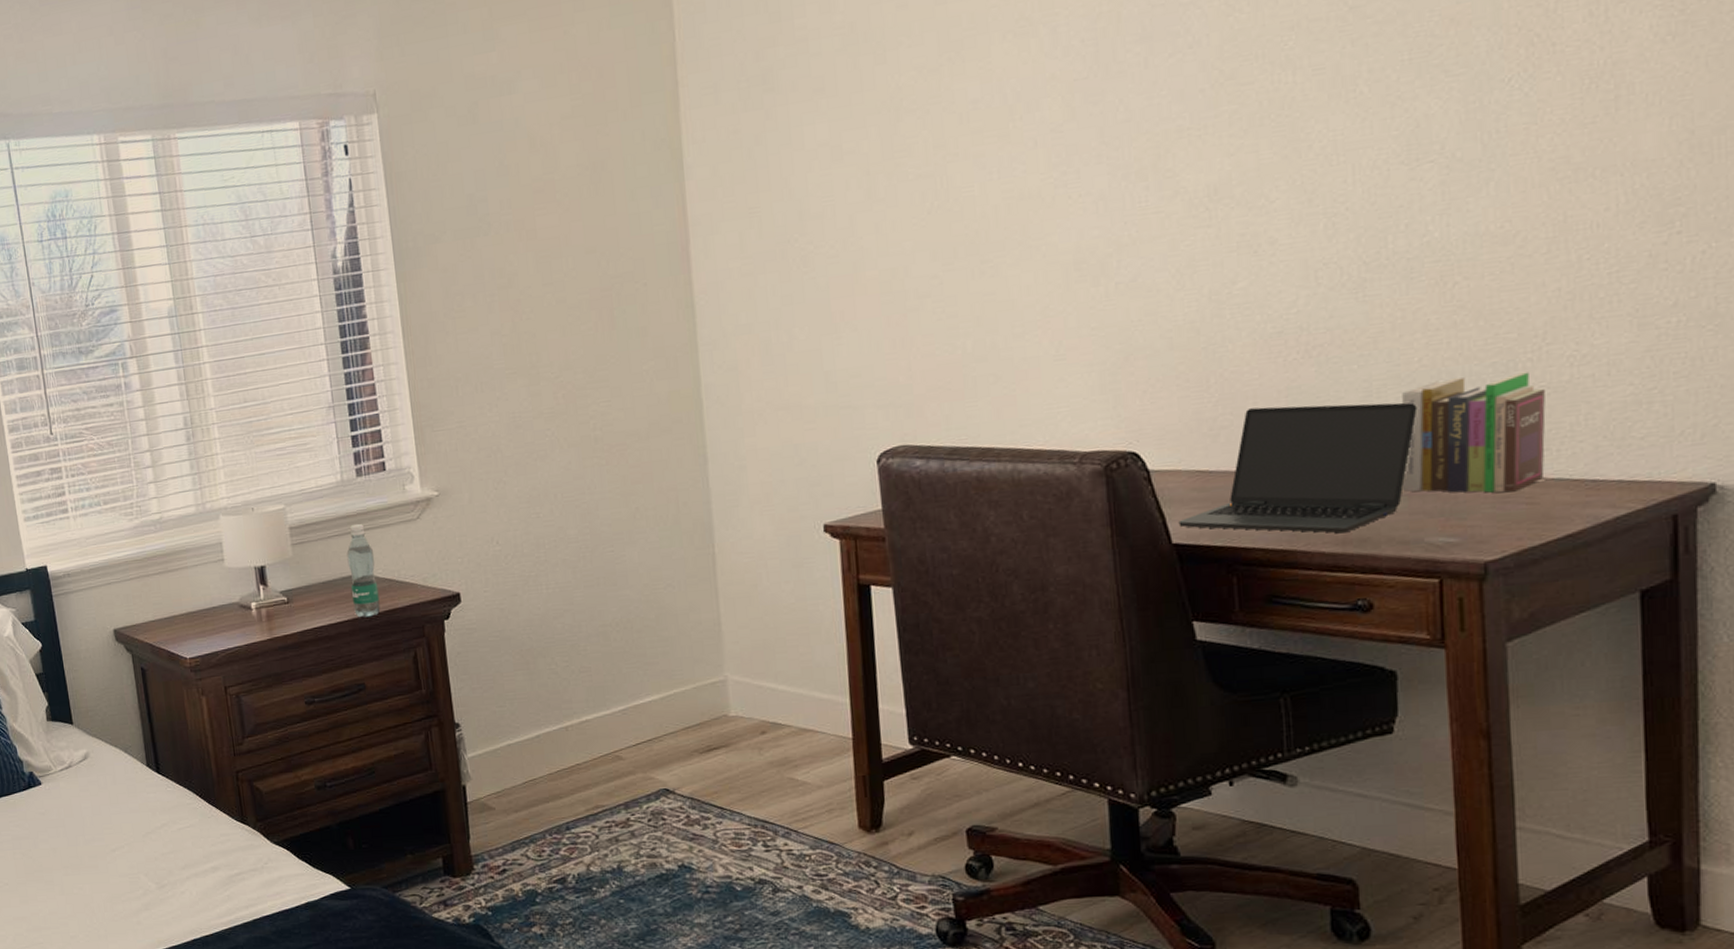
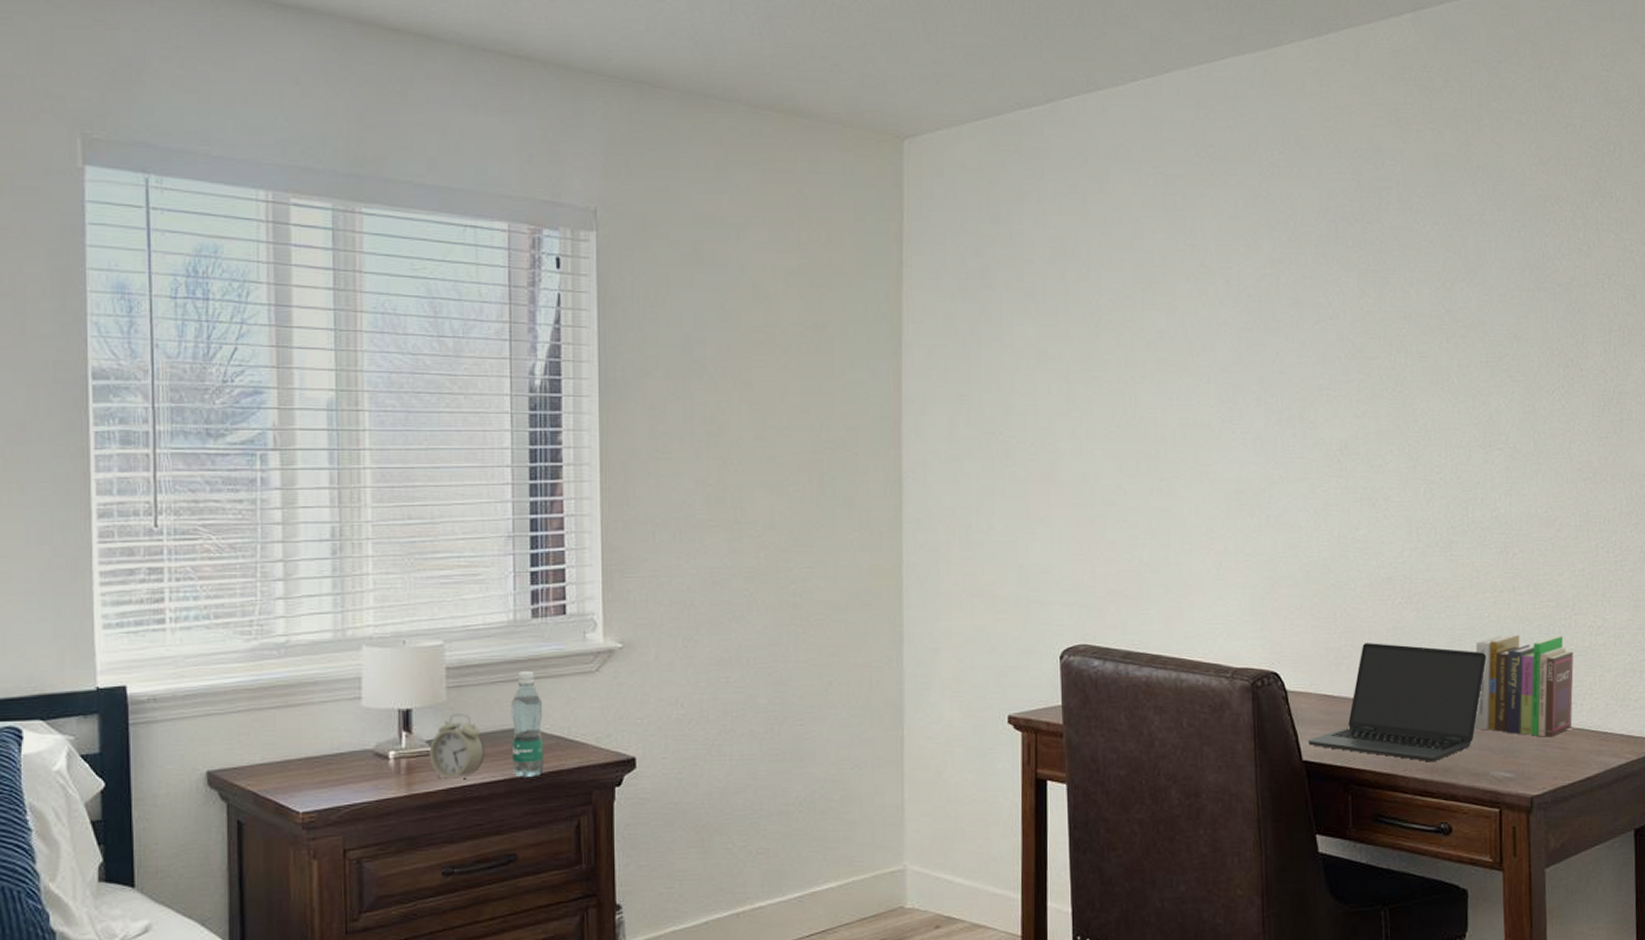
alarm clock: none [283,566,330,623] -> present [429,713,485,780]

